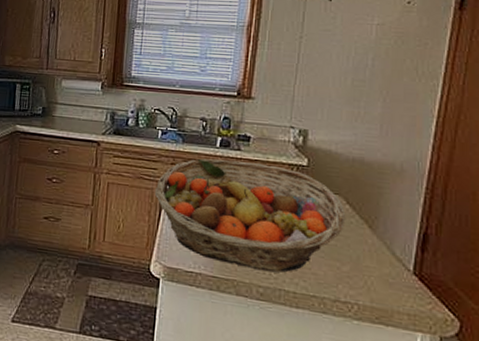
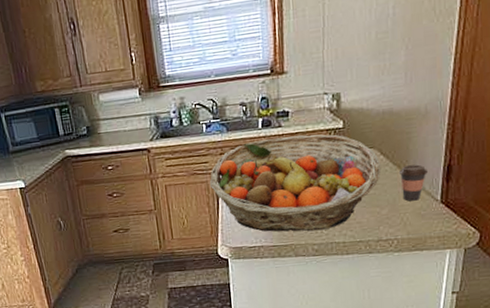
coffee cup: none [367,222,399,265] -> present [399,164,428,201]

